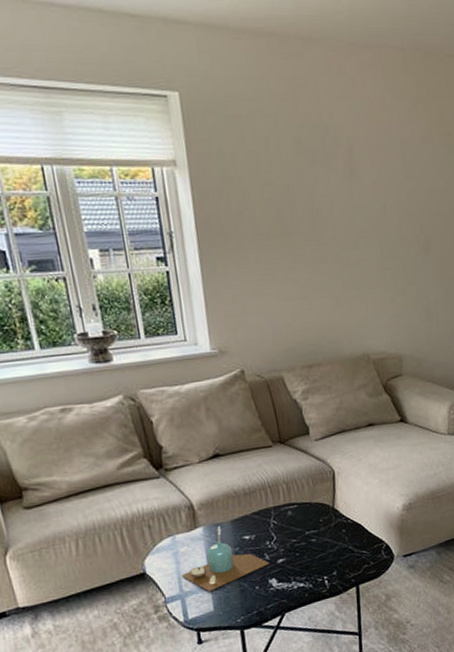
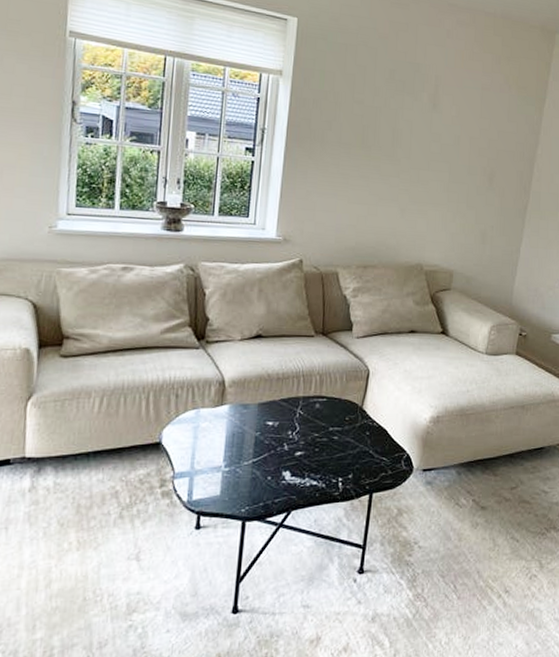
candle: present [181,526,270,592] -> none [195,407,288,474]

